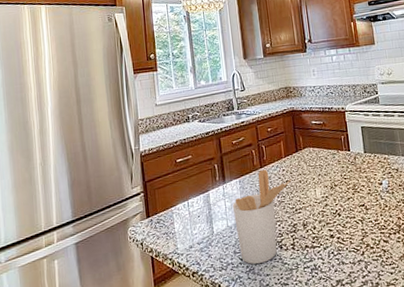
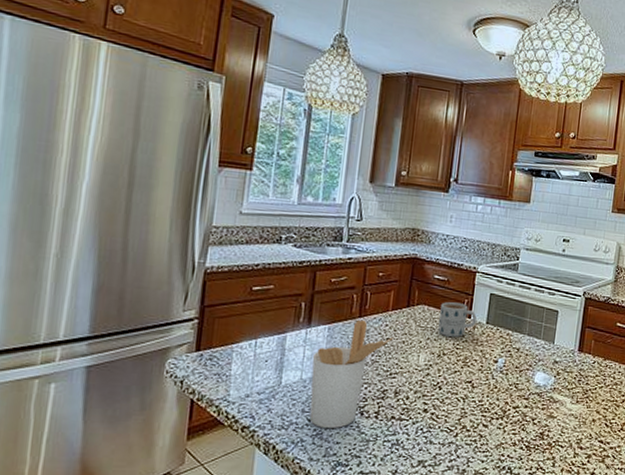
mug: none [323,139,356,170] -> present [438,302,477,337]

